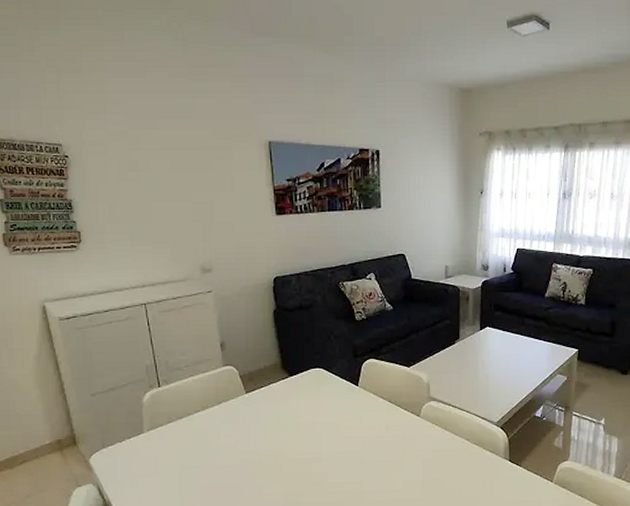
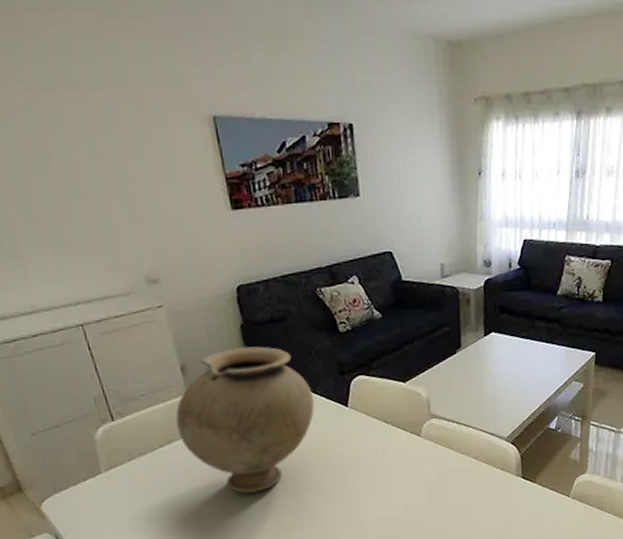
vase: none [212,329,329,459] -> present [175,346,315,493]

